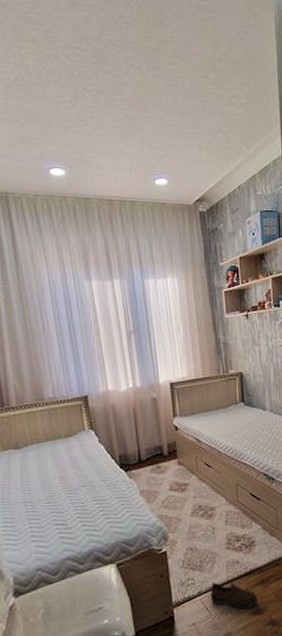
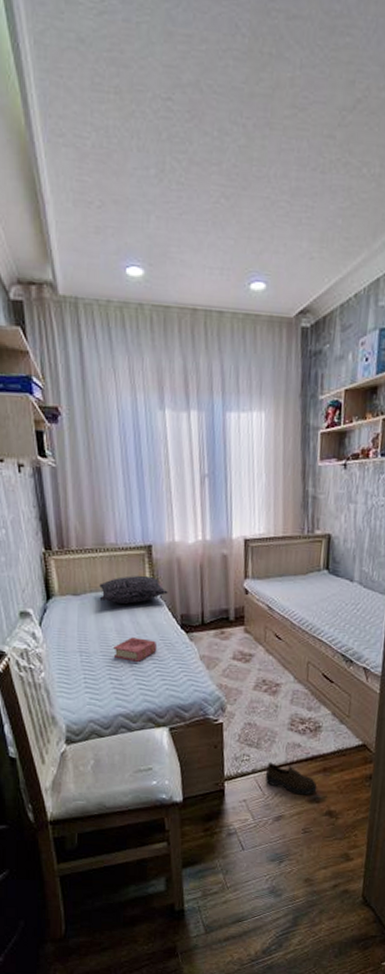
pillow: none [40,423,106,452] -> present [99,575,168,604]
book: none [57,481,100,505] -> present [113,637,158,662]

